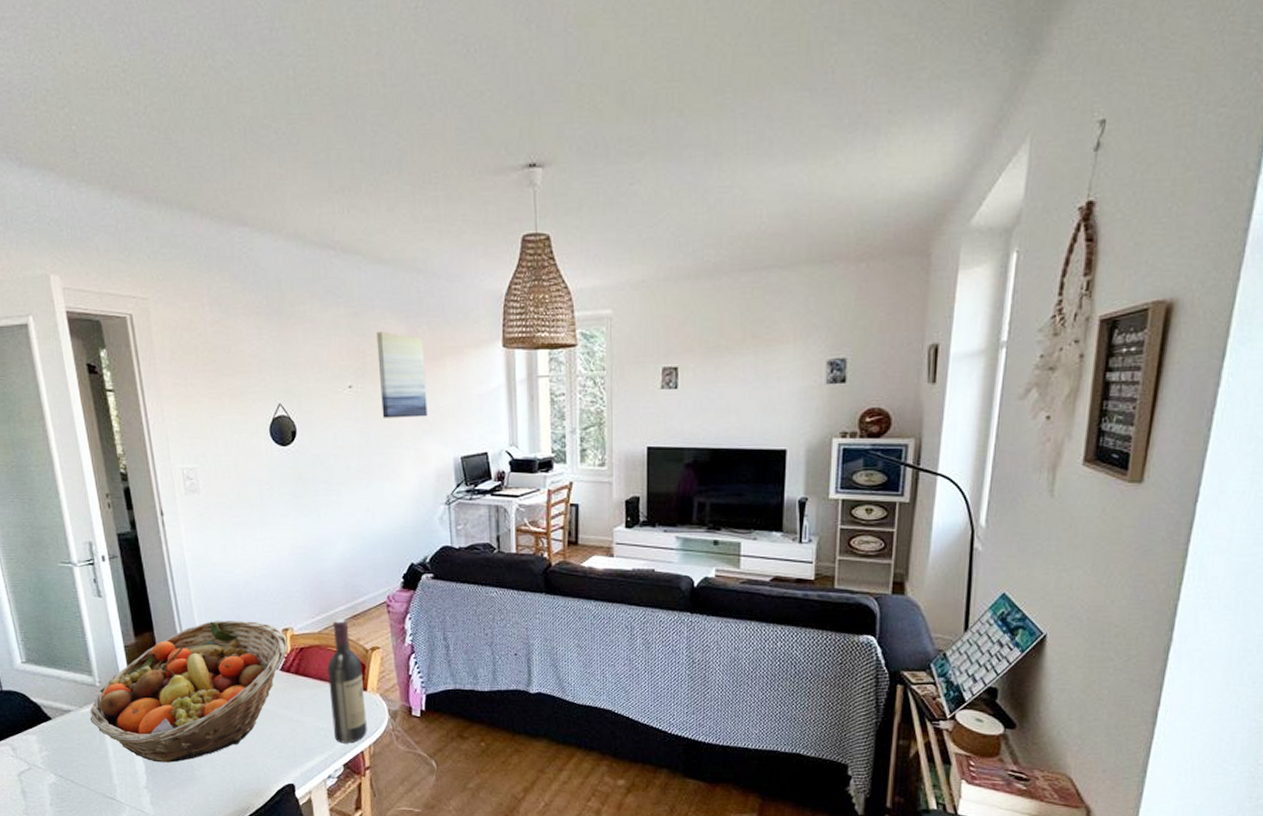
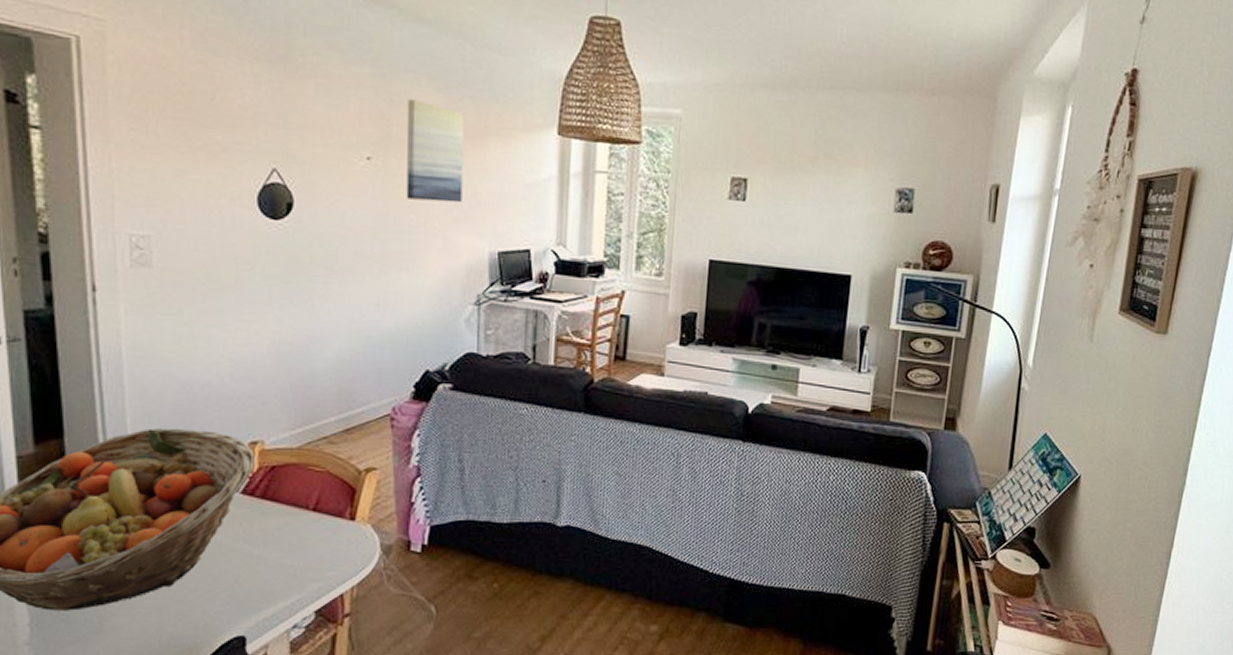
wine bottle: present [327,619,367,744] -> none [305,432,352,585]

